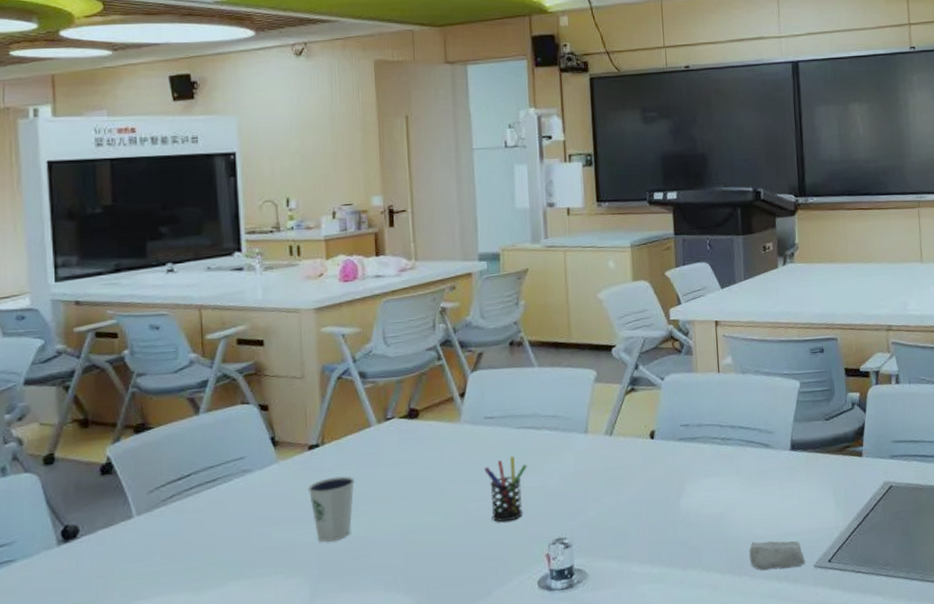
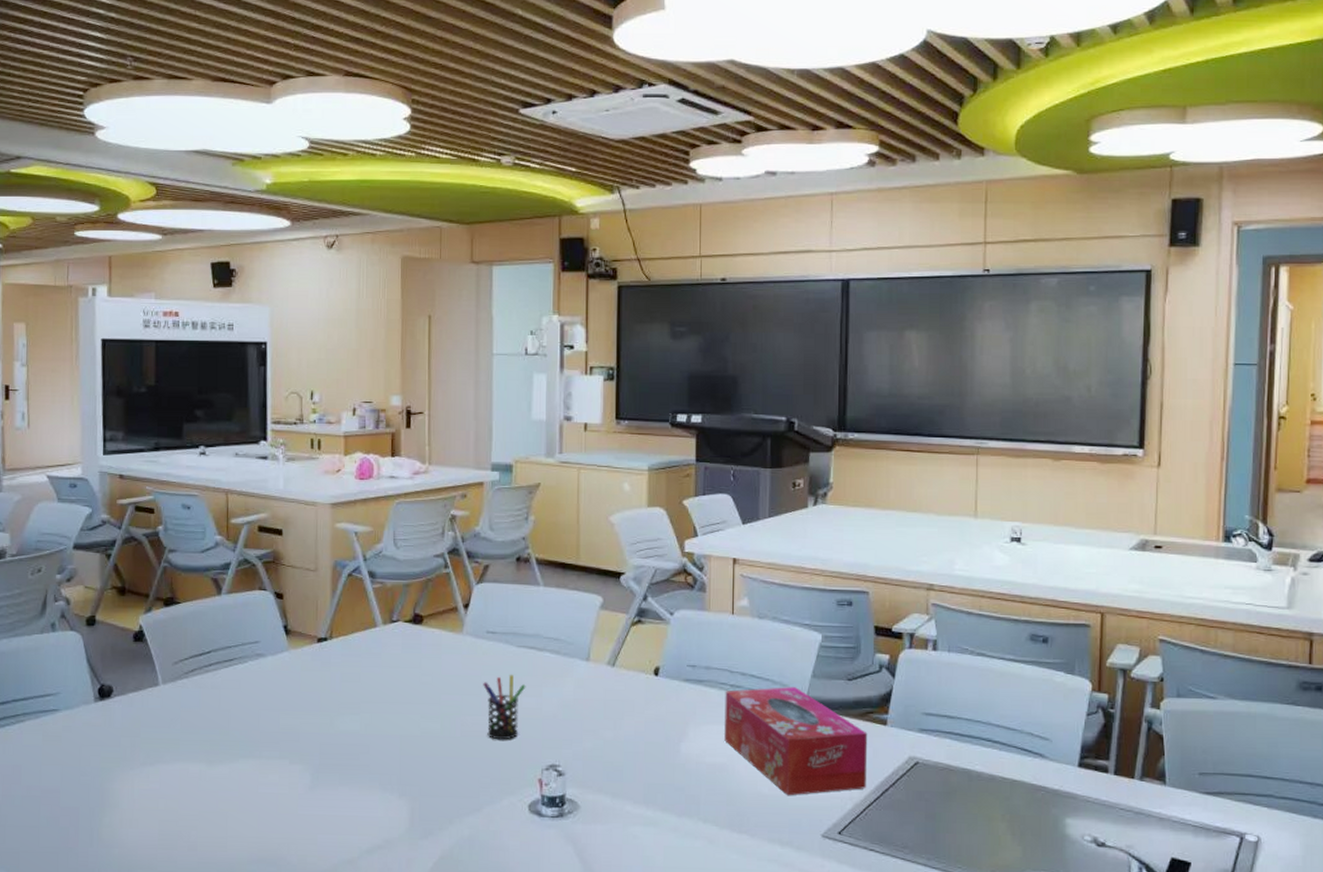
dixie cup: present [307,476,355,542] -> none [314,672,358,735]
tissue box: none [717,432,849,534] -> present [724,687,868,796]
soap bar: present [749,540,806,571] -> none [751,799,813,833]

